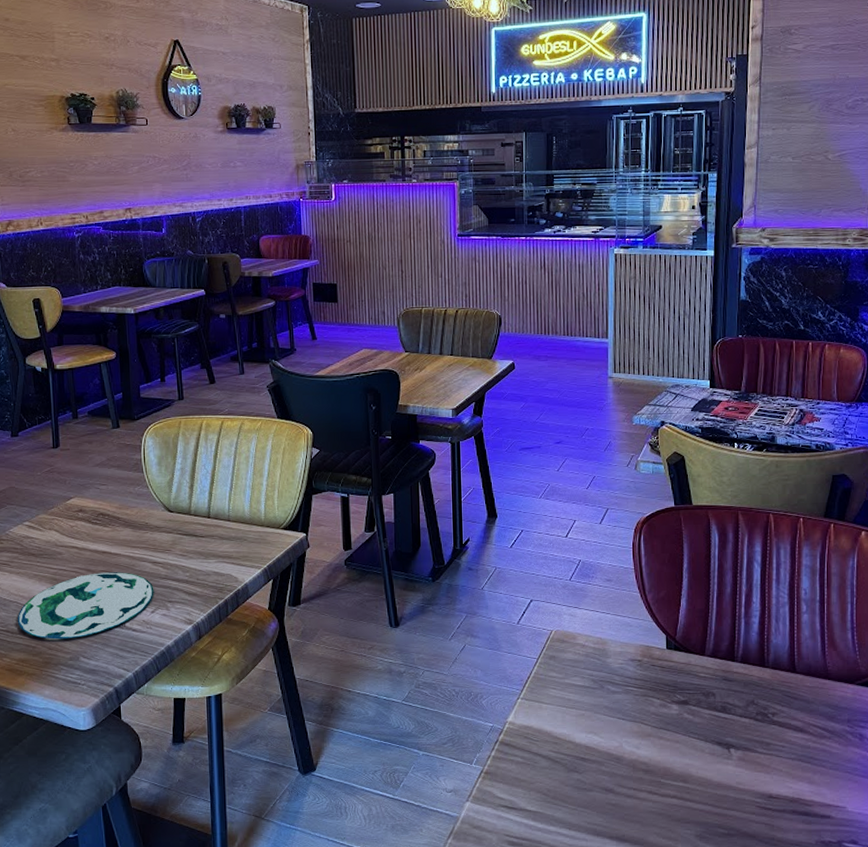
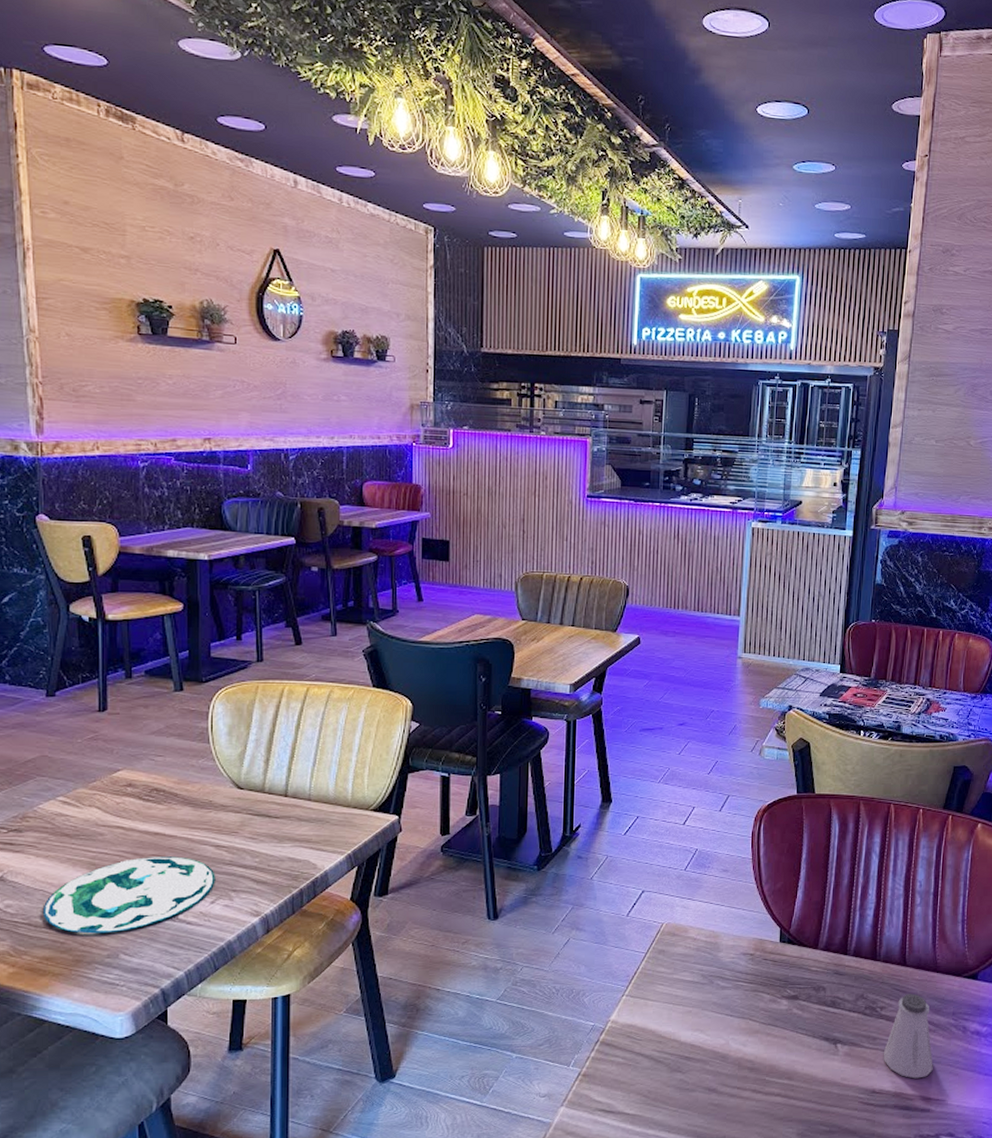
saltshaker: none [779,700,831,785] -> present [884,994,933,1079]

